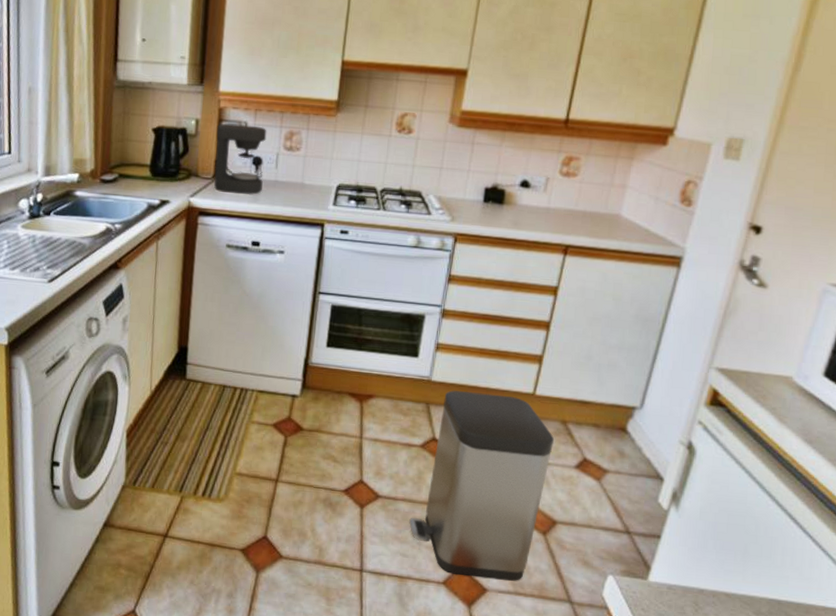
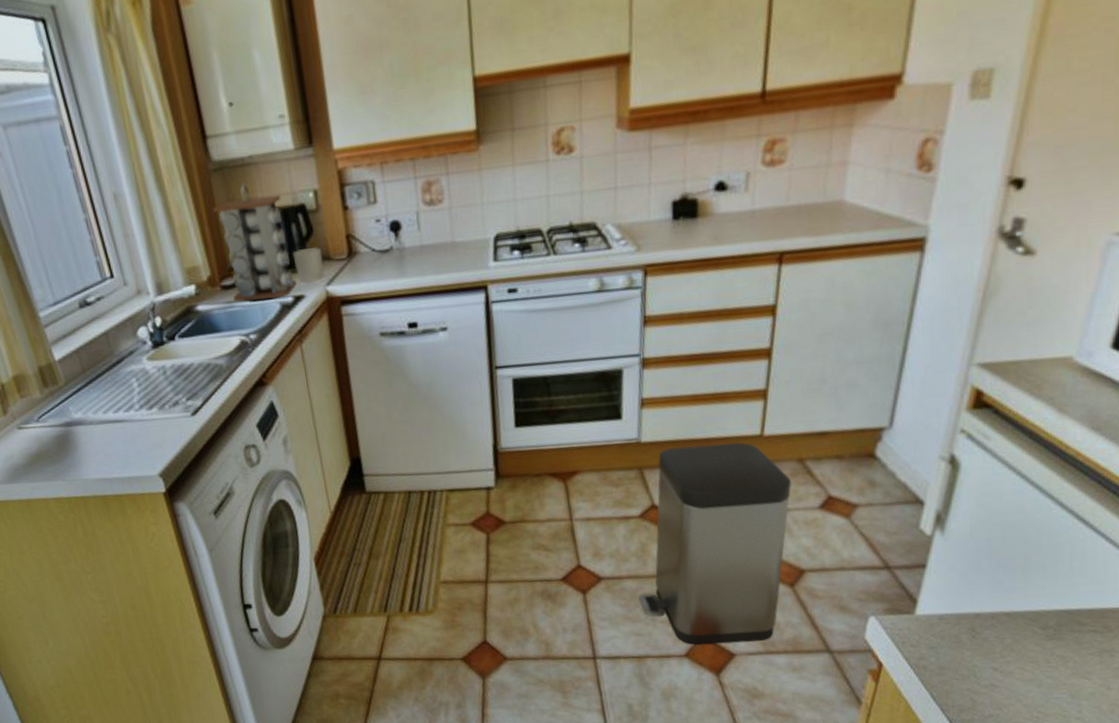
spice rack: none [109,102,168,200] -> present [213,183,297,302]
mug: none [167,163,192,192] -> present [292,246,325,283]
coffee maker: present [214,123,267,195] -> none [340,182,408,273]

